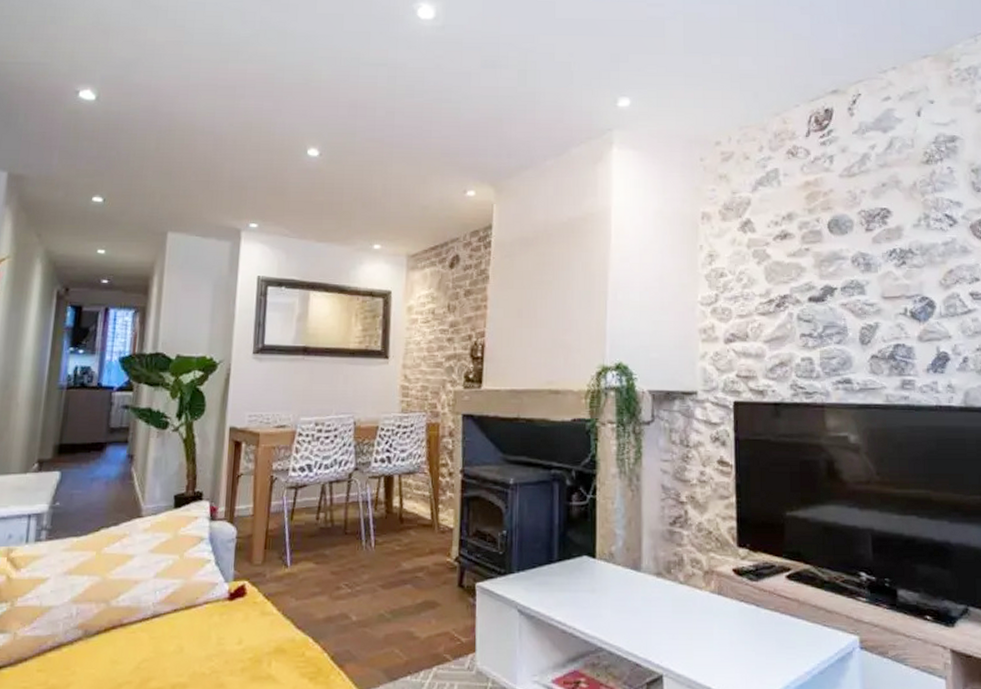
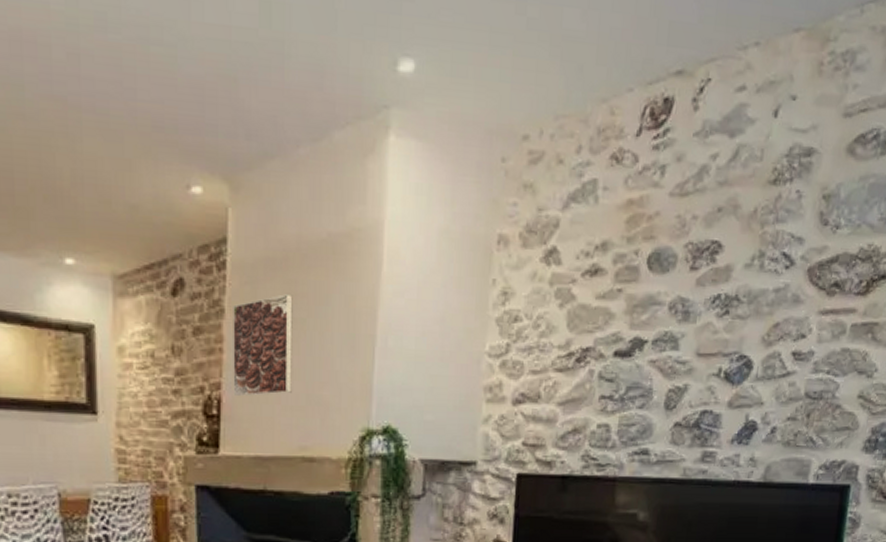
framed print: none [494,263,542,341] -> present [233,294,293,396]

